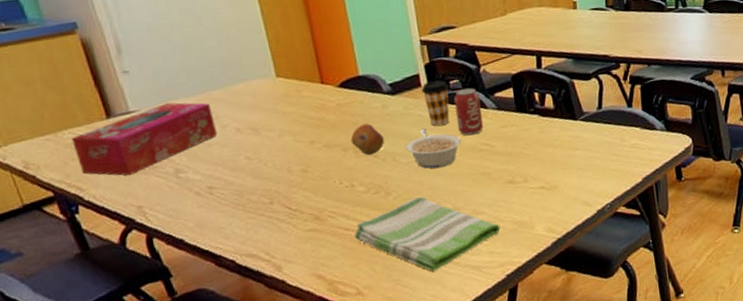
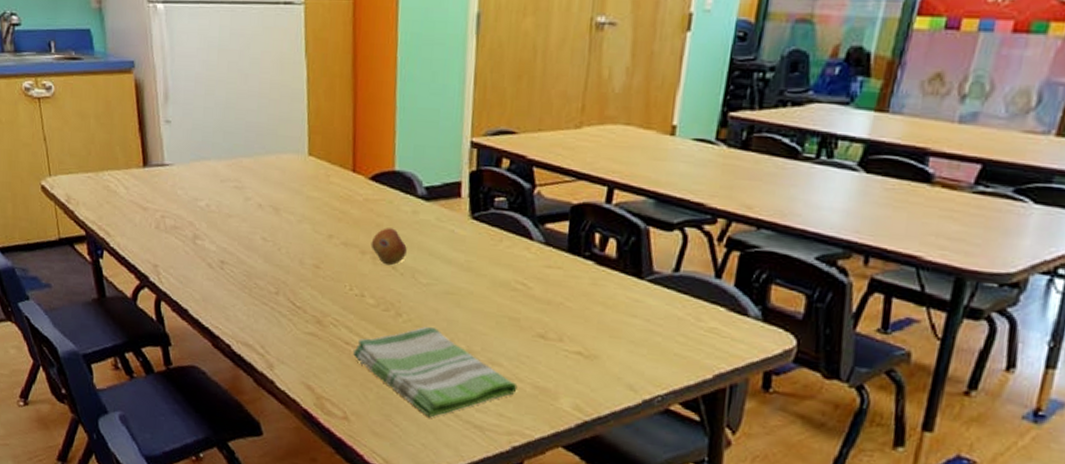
tissue box: present [72,102,218,176] -> none [110,162,240,231]
legume: present [406,128,462,169] -> none [429,248,494,299]
coffee cup: present [421,80,450,126] -> none [460,193,494,249]
beverage can: present [454,87,483,136] -> none [493,209,527,269]

